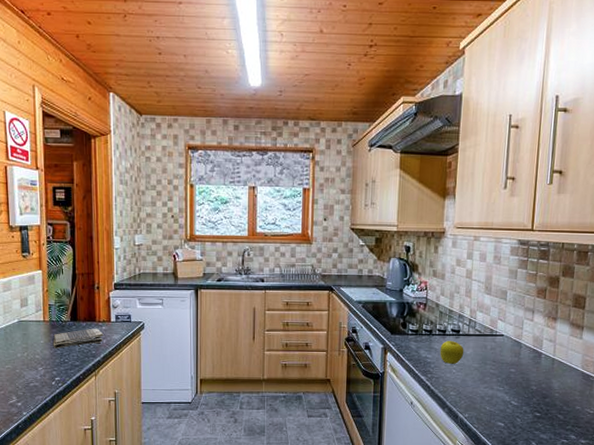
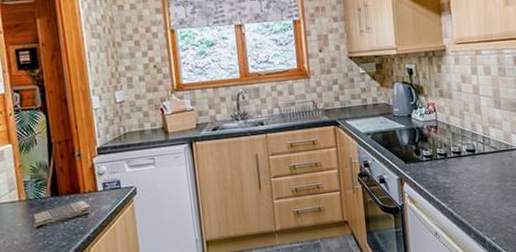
fruit: present [440,340,464,364] -> none [457,161,483,186]

